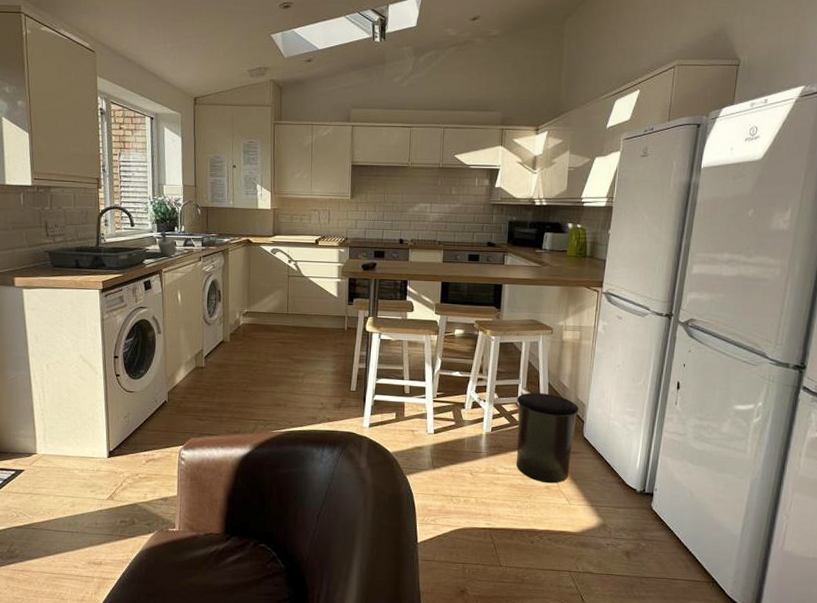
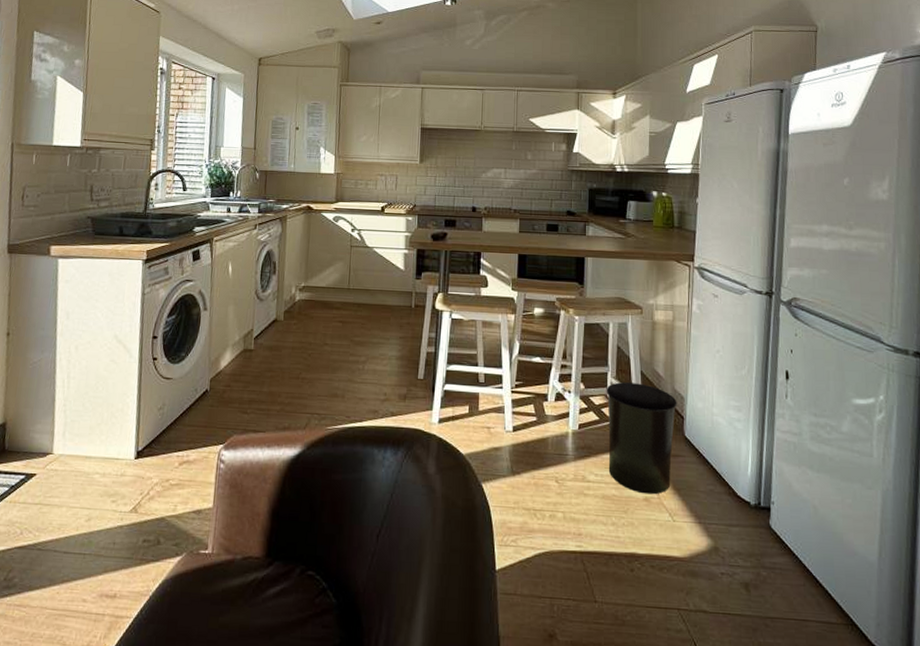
soap dispenser: present [158,231,177,257] -> none [210,196,231,225]

